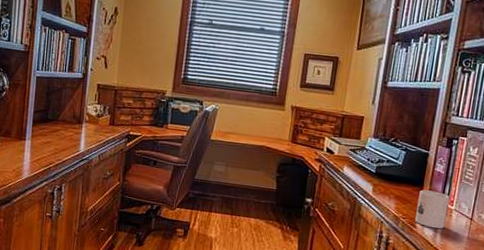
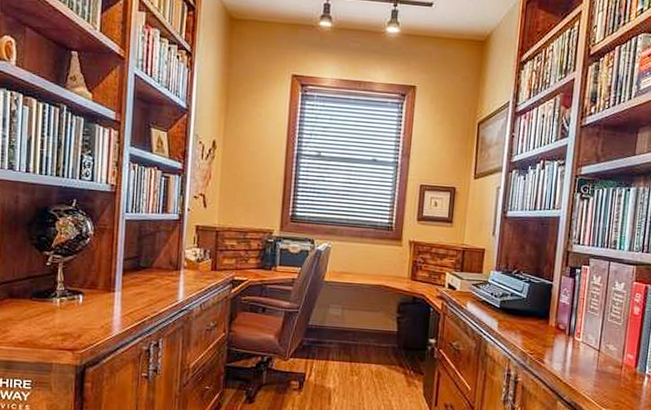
mug: present [415,189,450,229] -> none [543,322,576,363]

